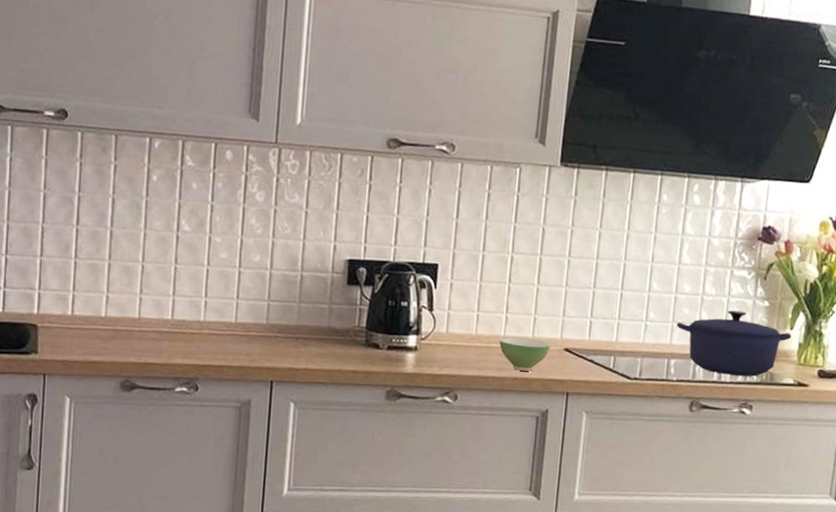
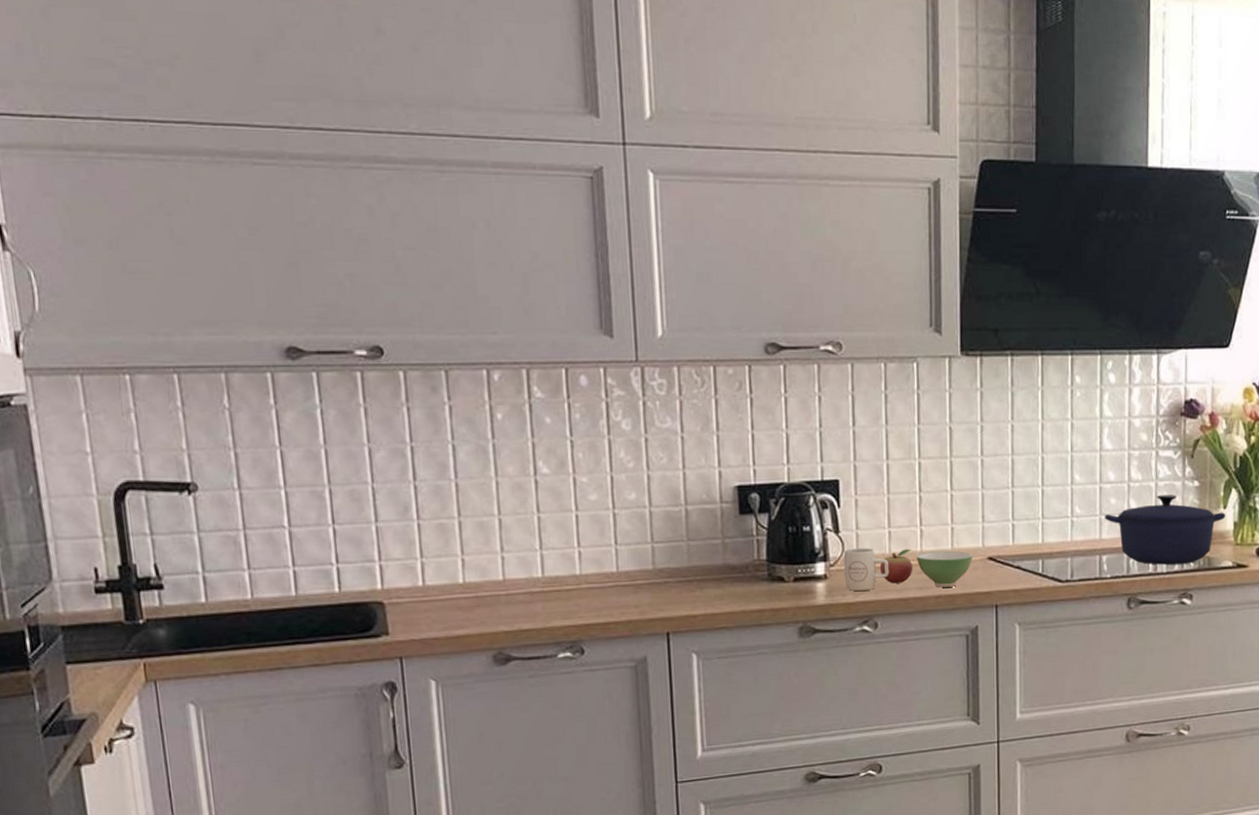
mug: none [432,326,474,365] -> present [843,548,890,591]
fruit: none [465,332,496,363] -> present [879,549,913,584]

